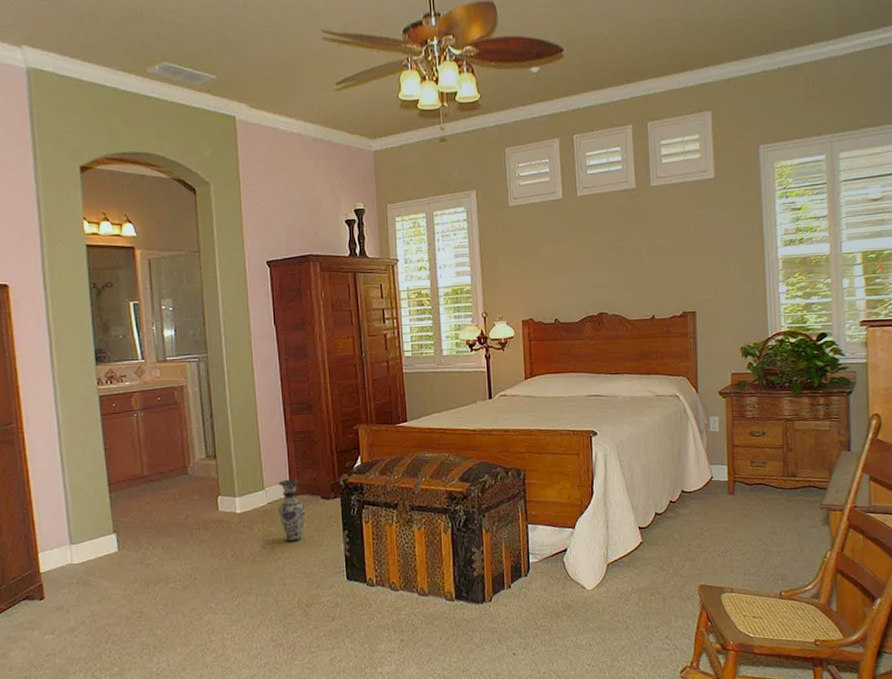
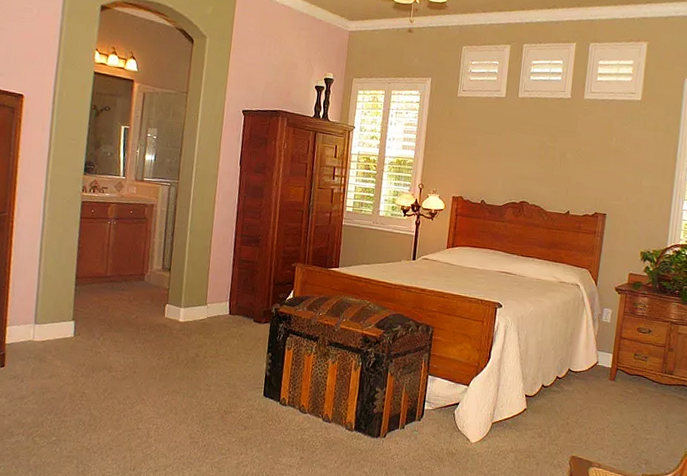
vase: present [277,479,306,542] -> none [214,300,239,355]

